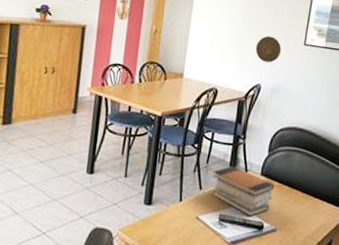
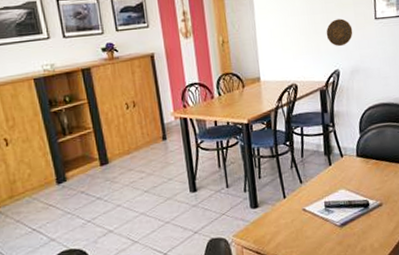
book stack: present [212,166,275,217] -> none [309,154,373,198]

